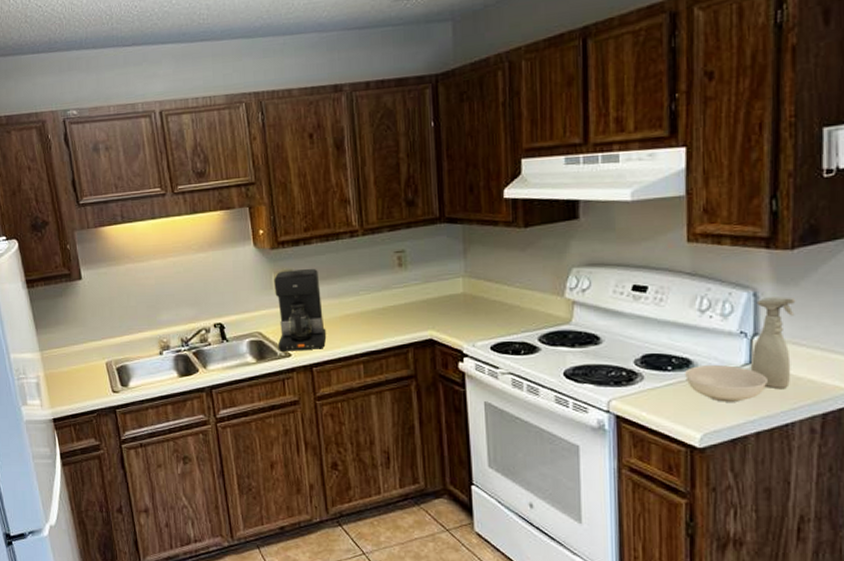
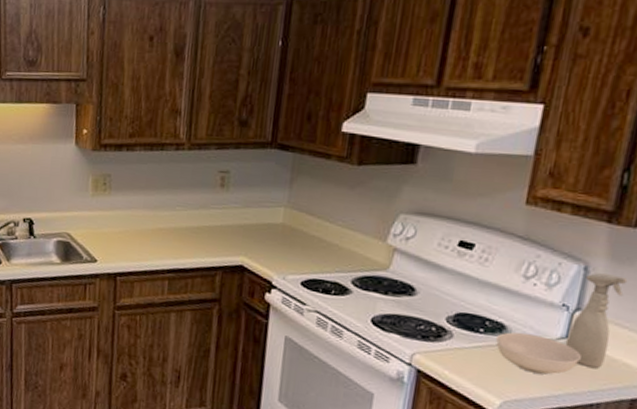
coffee maker: present [274,268,327,351] -> none [85,174,137,259]

